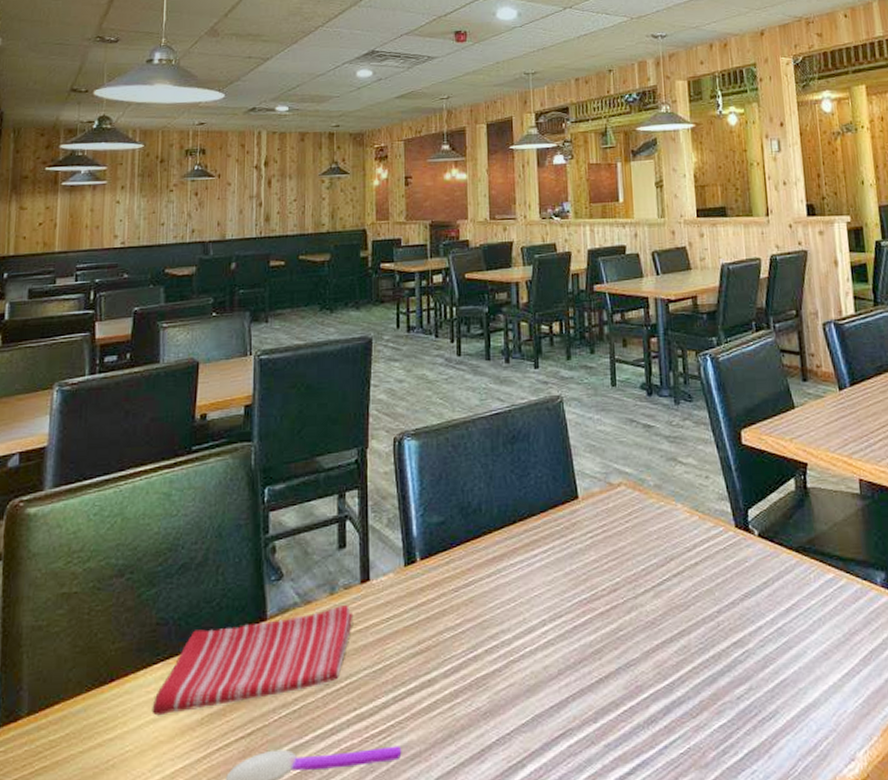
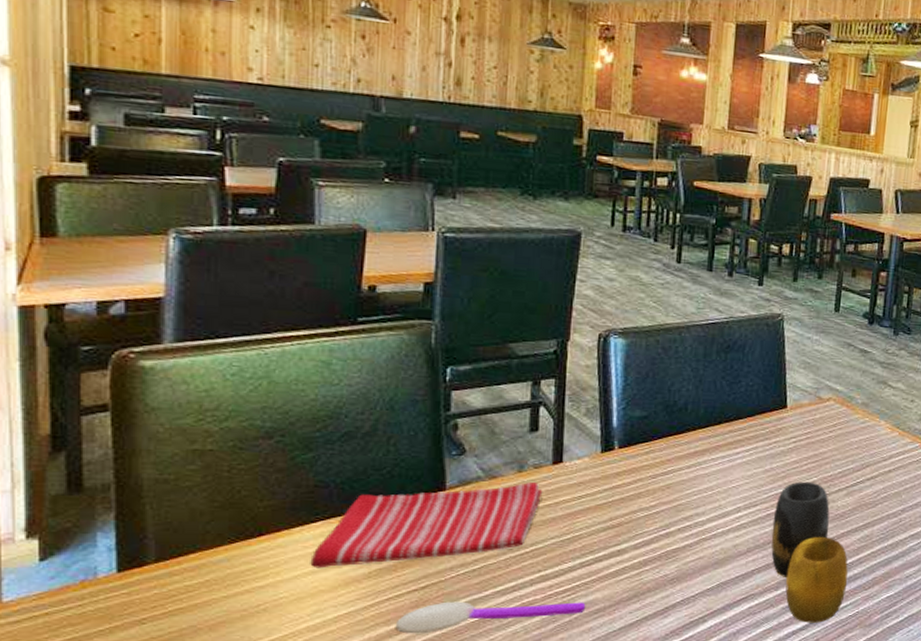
vase: none [580,583,672,765] -> present [771,481,848,623]

